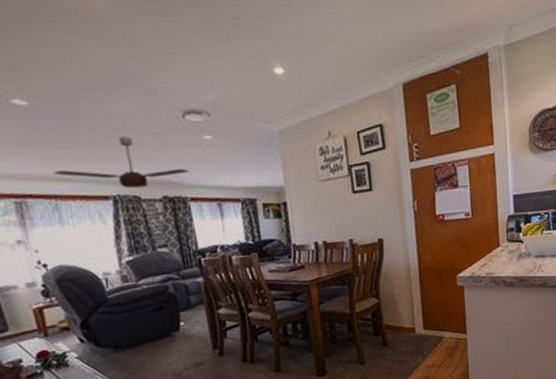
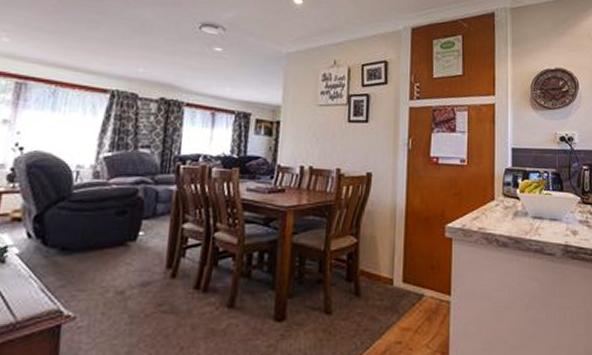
ceiling fan: present [53,136,190,189] -> none [63,37,193,87]

